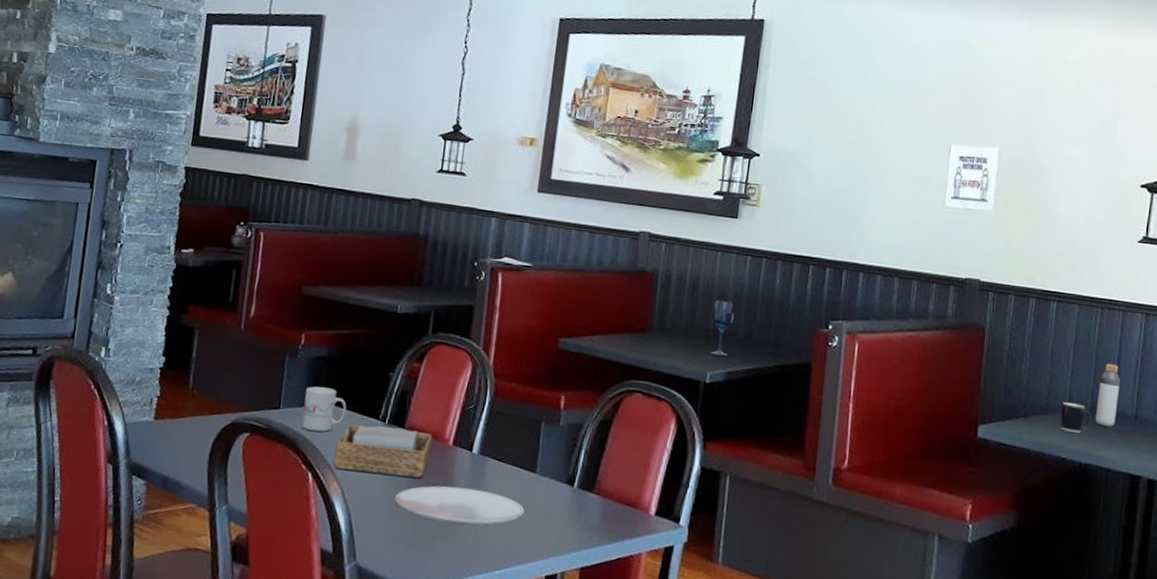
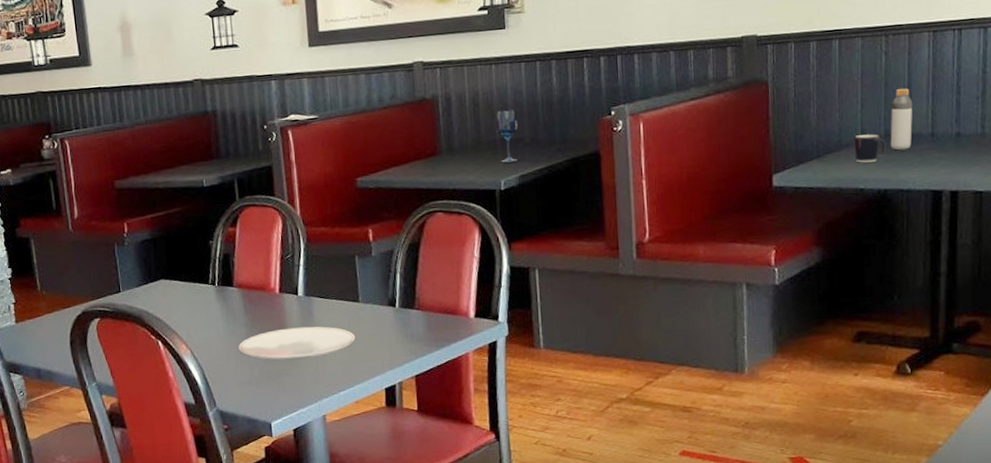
mug: present [301,386,347,432] -> none [138,265,179,306]
napkin holder: present [333,424,433,478] -> none [176,287,261,333]

